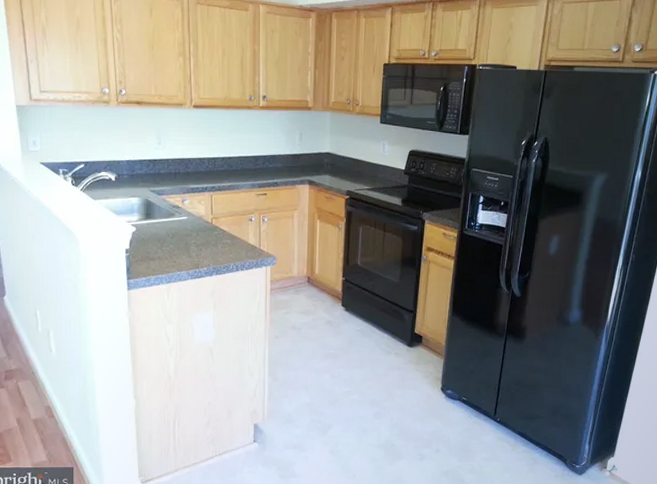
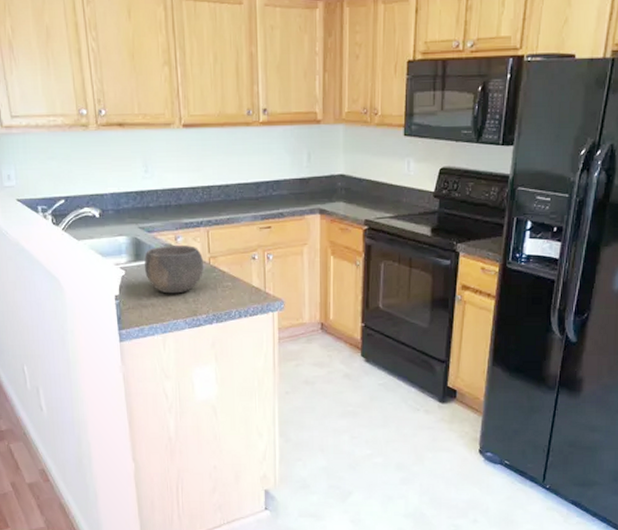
bowl: none [154,207,206,249] -> present [145,245,203,294]

